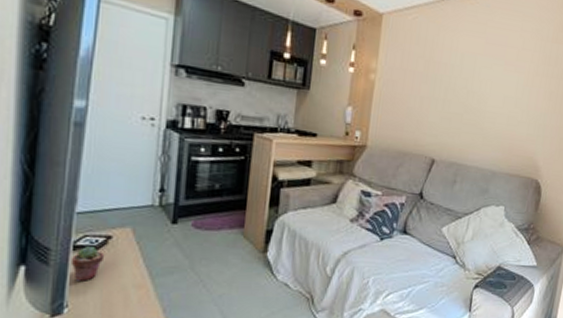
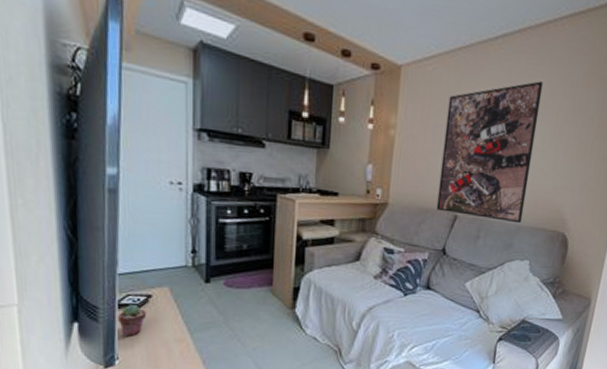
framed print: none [414,34,517,170] -> present [436,81,544,224]

